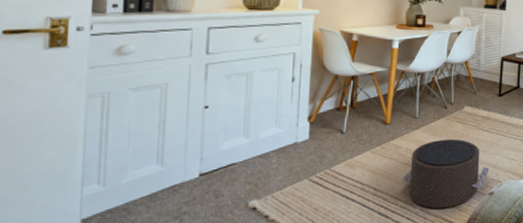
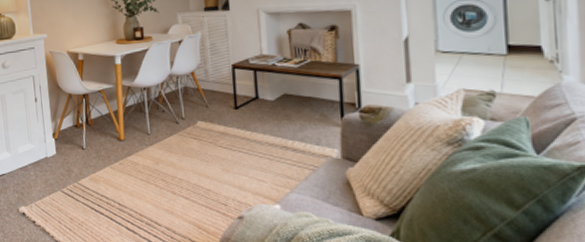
pouf: present [401,139,490,209] -> none [143,156,235,230]

